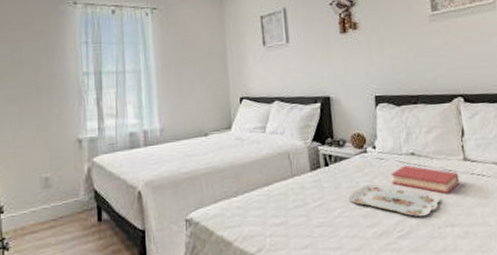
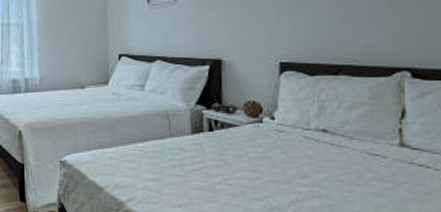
serving tray: present [348,184,440,217] -> none [234,157,356,201]
hardback book: present [391,165,459,194] -> none [291,141,389,181]

